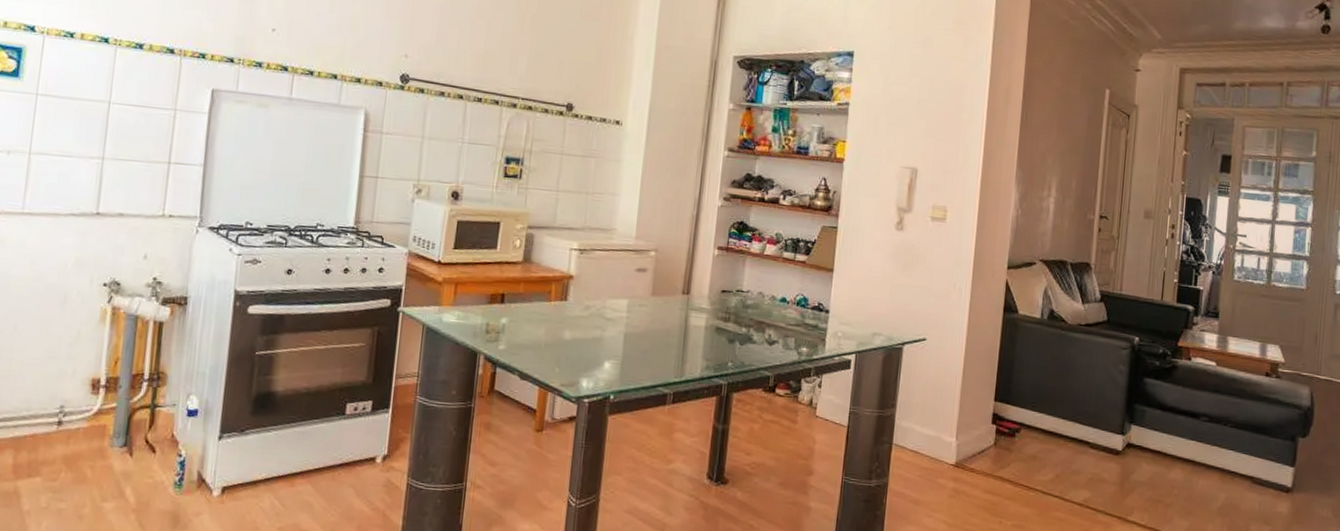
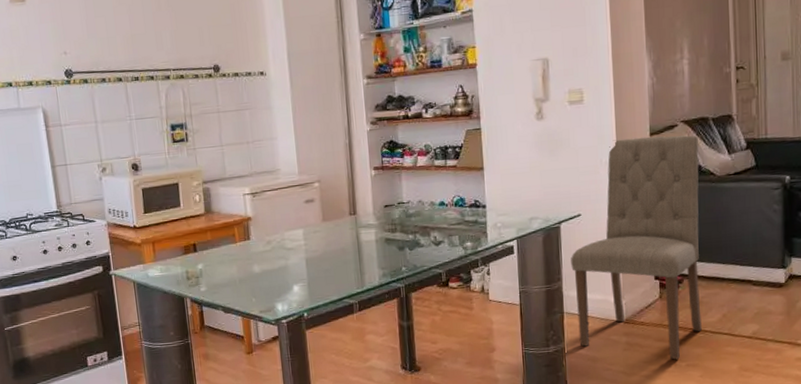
dining chair: none [904,266,1054,517] -> present [571,135,702,360]

